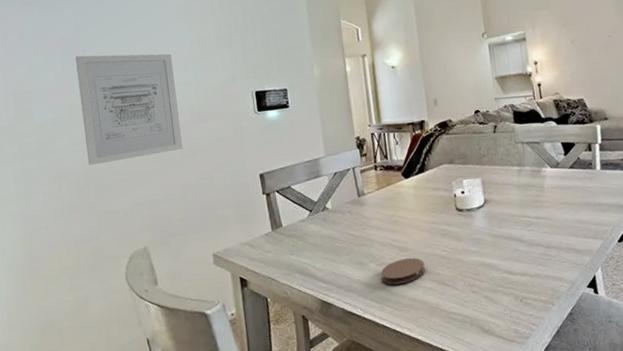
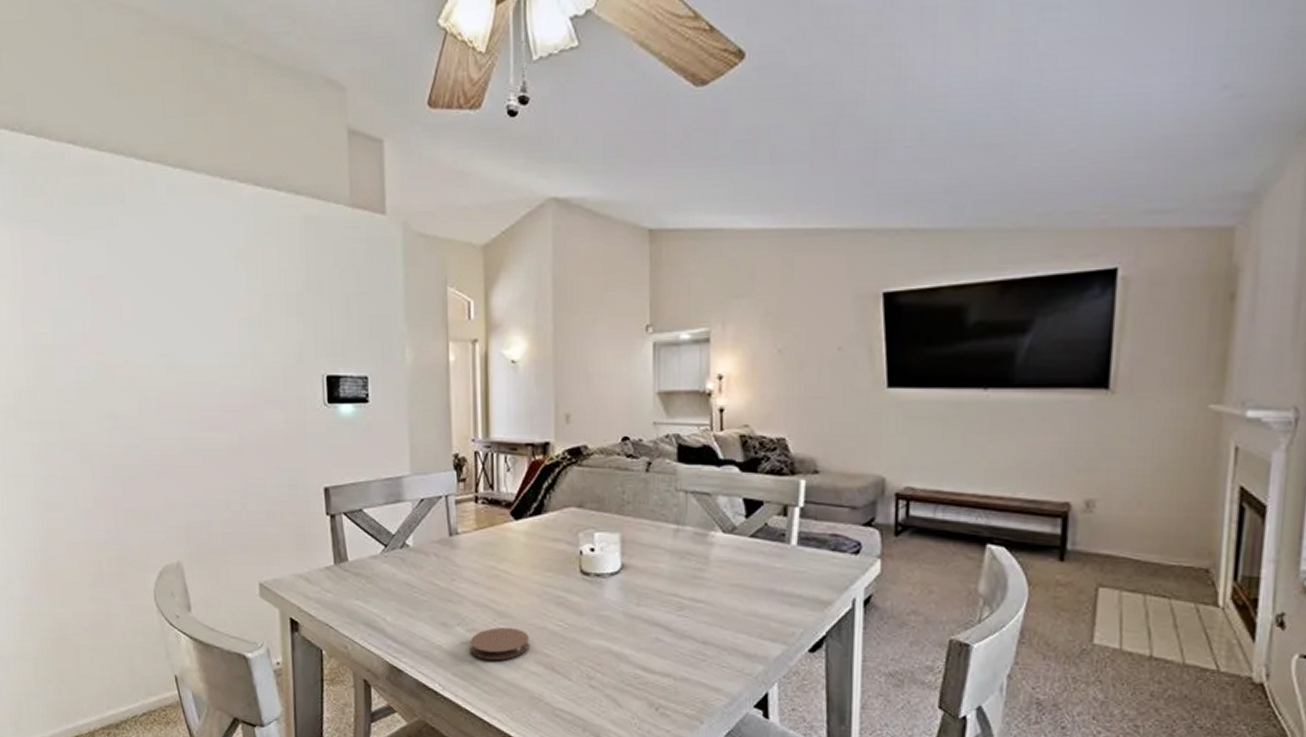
wall art: present [75,54,183,165] -> none [107,303,231,449]

